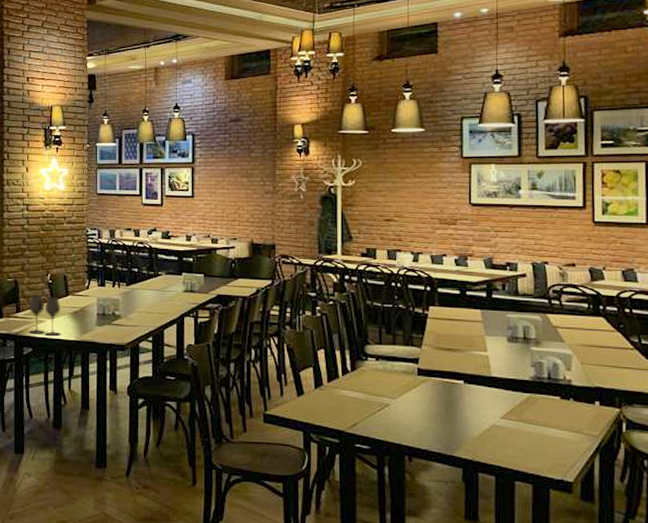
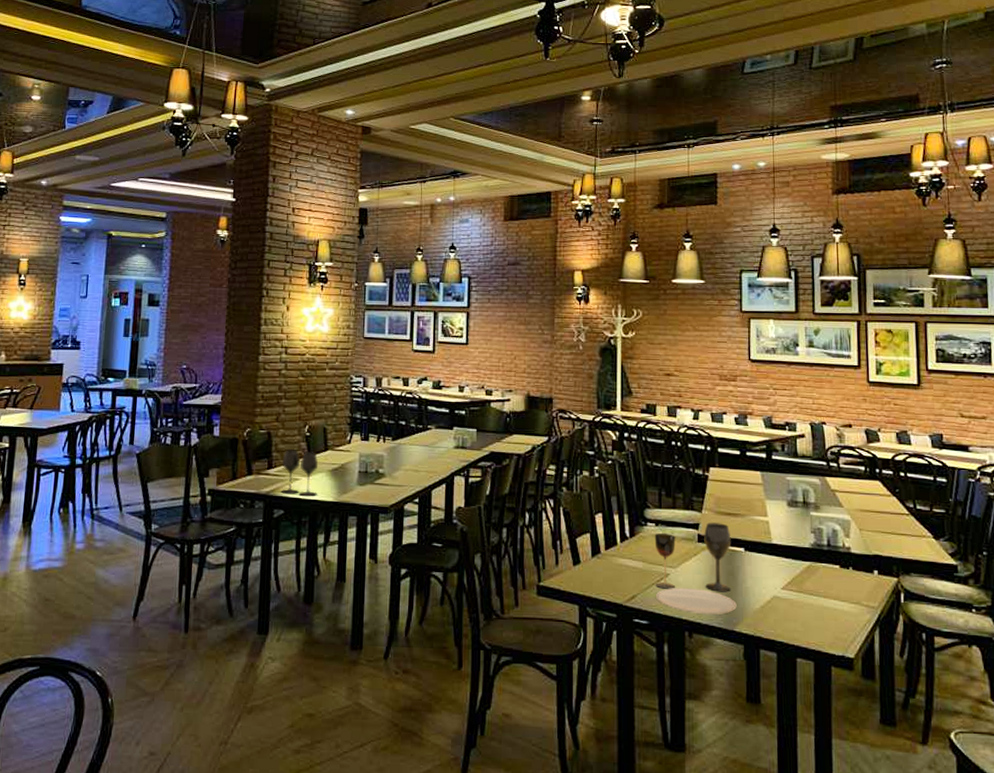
wineglass: none [375,367,396,418] -> present [654,533,676,589]
plate: none [377,416,456,442] -> present [656,587,737,615]
wine glass: none [424,357,451,421] -> present [704,522,731,592]

